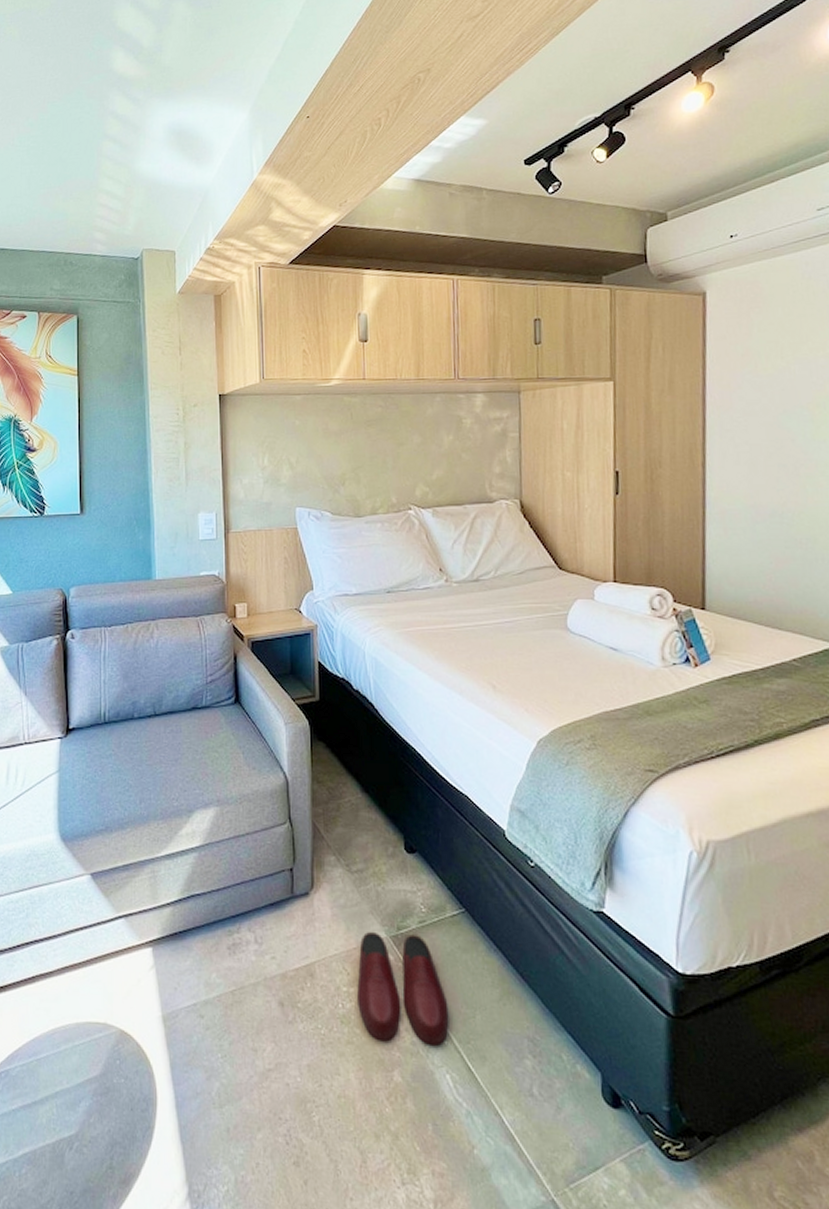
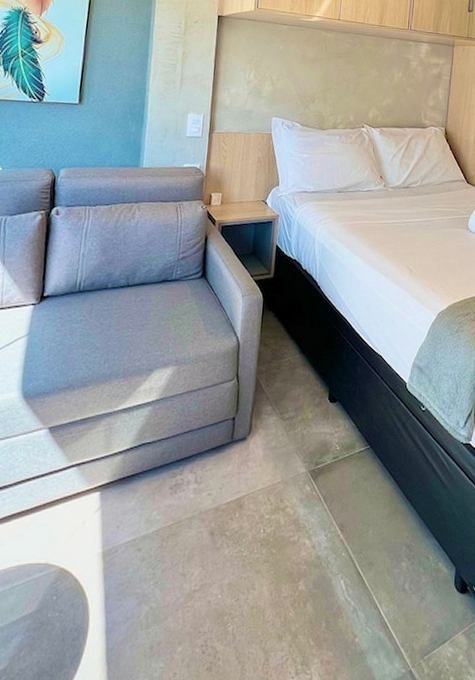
slippers: present [357,932,449,1046] -> none [276,468,349,558]

